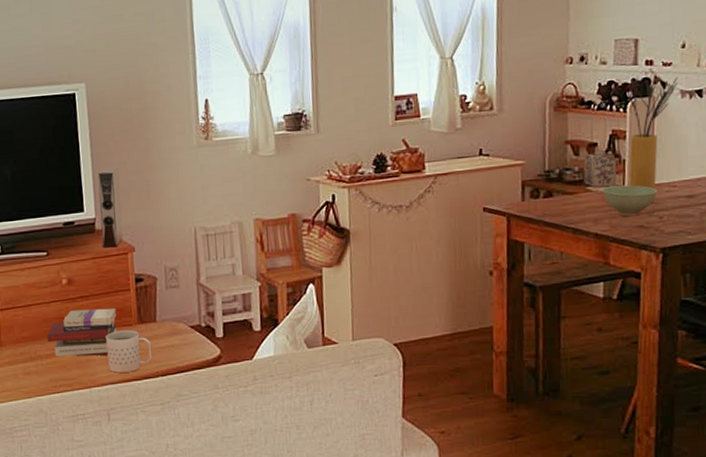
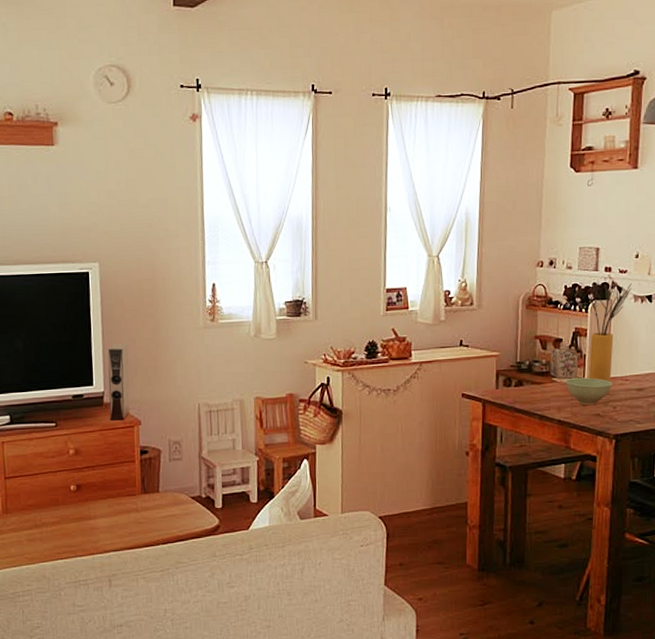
books: present [46,308,118,357] -> none [52,478,122,524]
mug: present [105,330,153,373] -> none [109,500,154,541]

